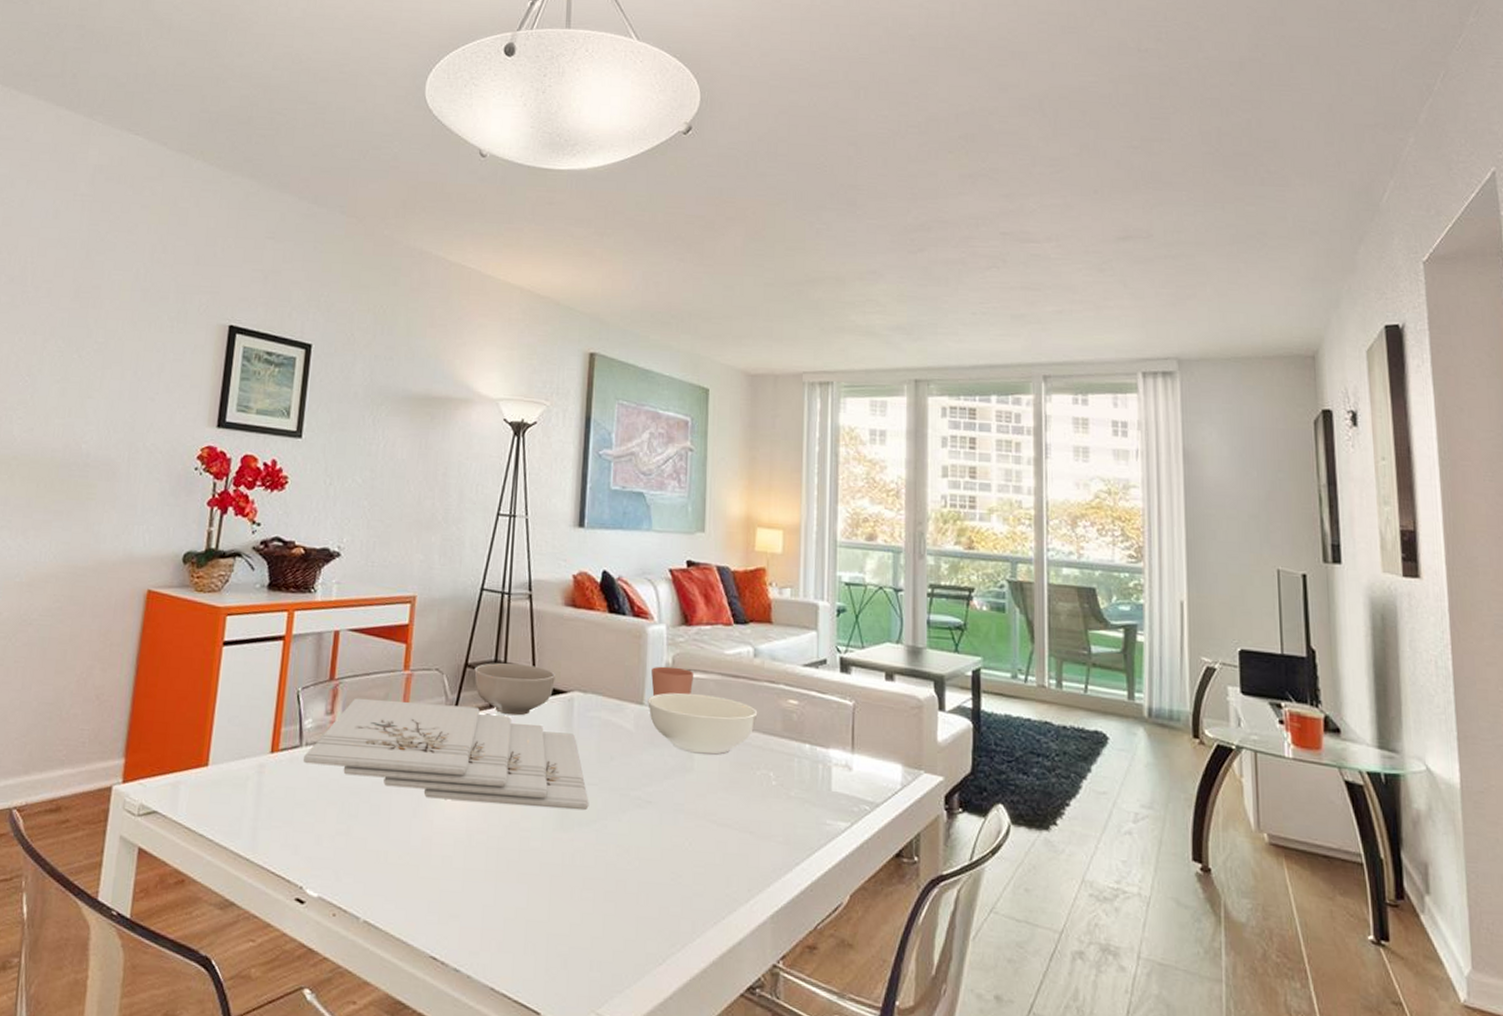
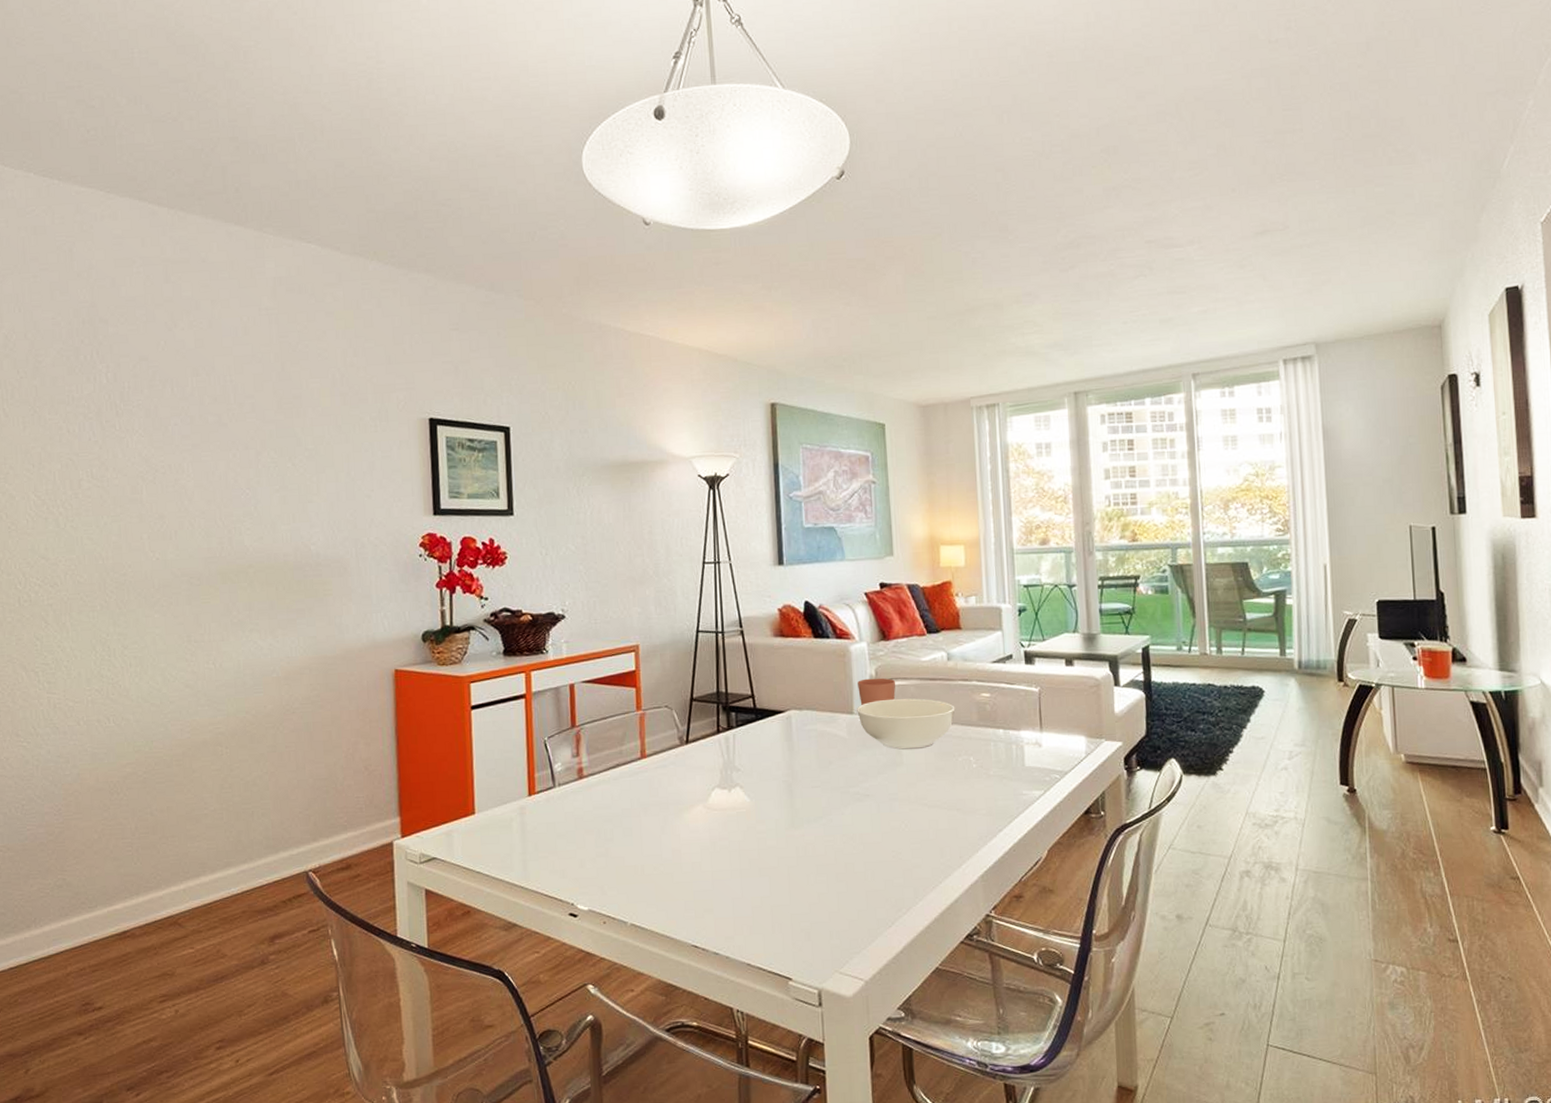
placemat: present [304,698,589,811] -> none [559,734,815,817]
bowl: present [474,663,555,716] -> none [699,692,773,738]

